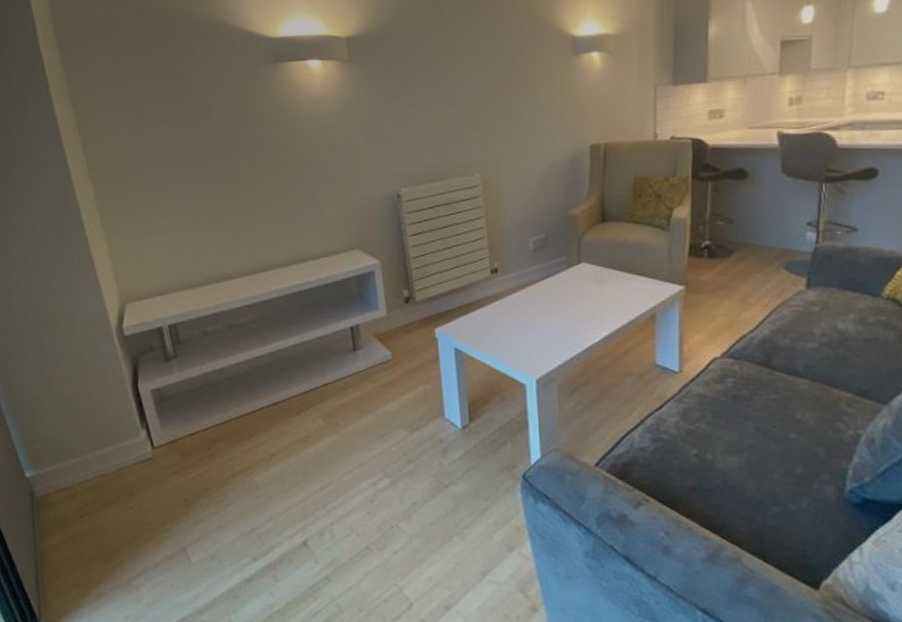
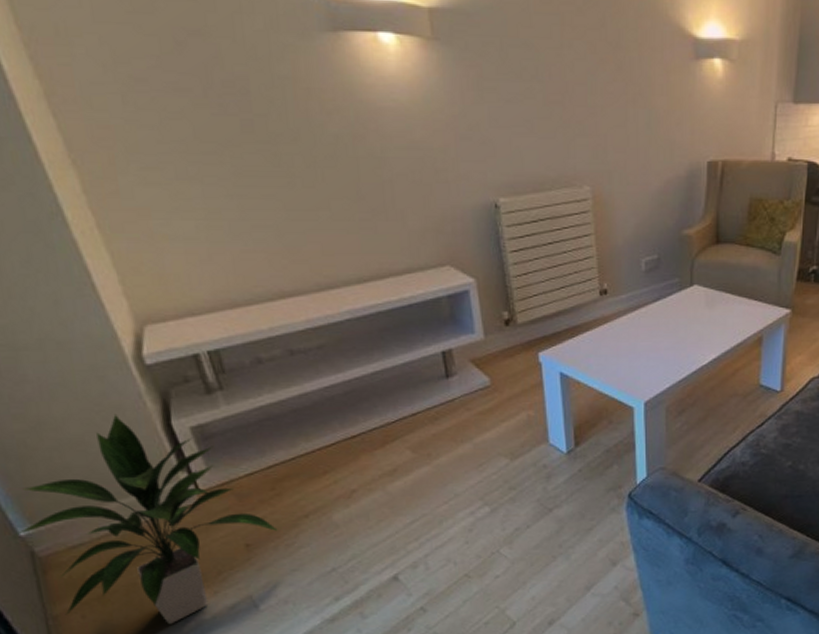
indoor plant: none [23,376,212,569] -> present [15,414,280,625]

